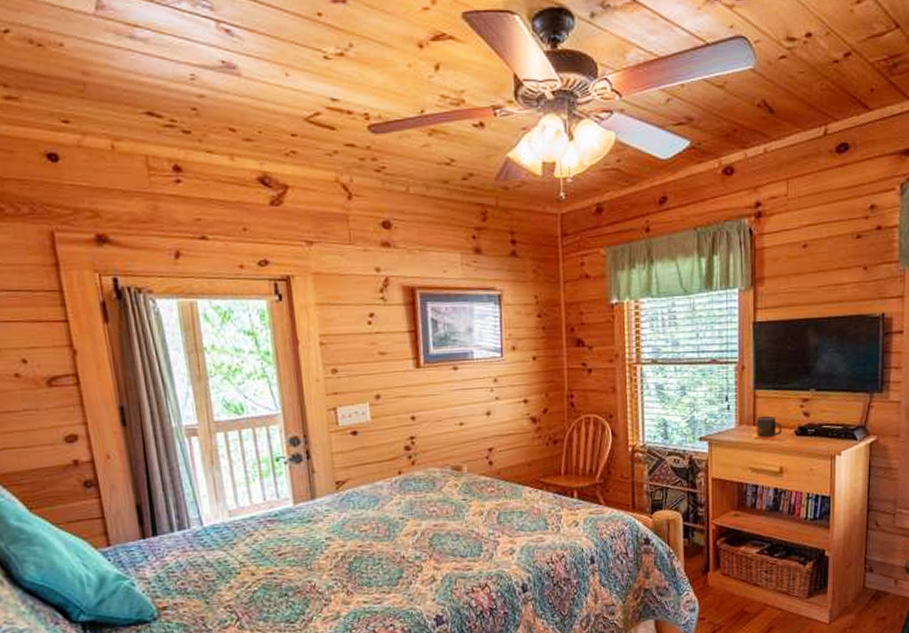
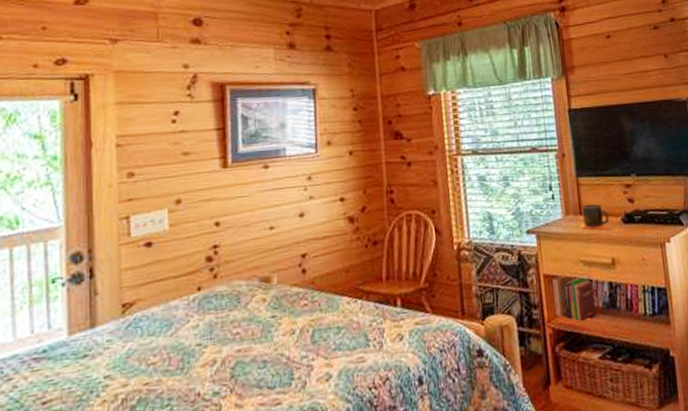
books: none [719,478,759,521] -> present [552,273,597,322]

